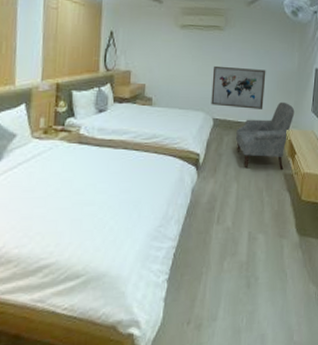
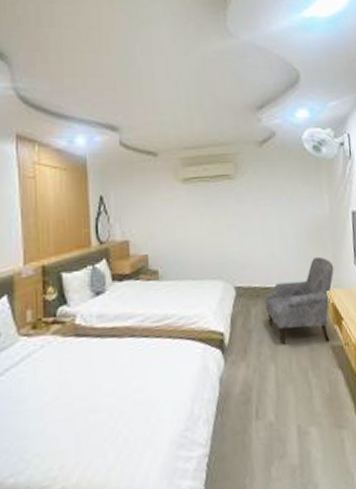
wall art: present [211,65,266,109] -> none [227,220,295,271]

